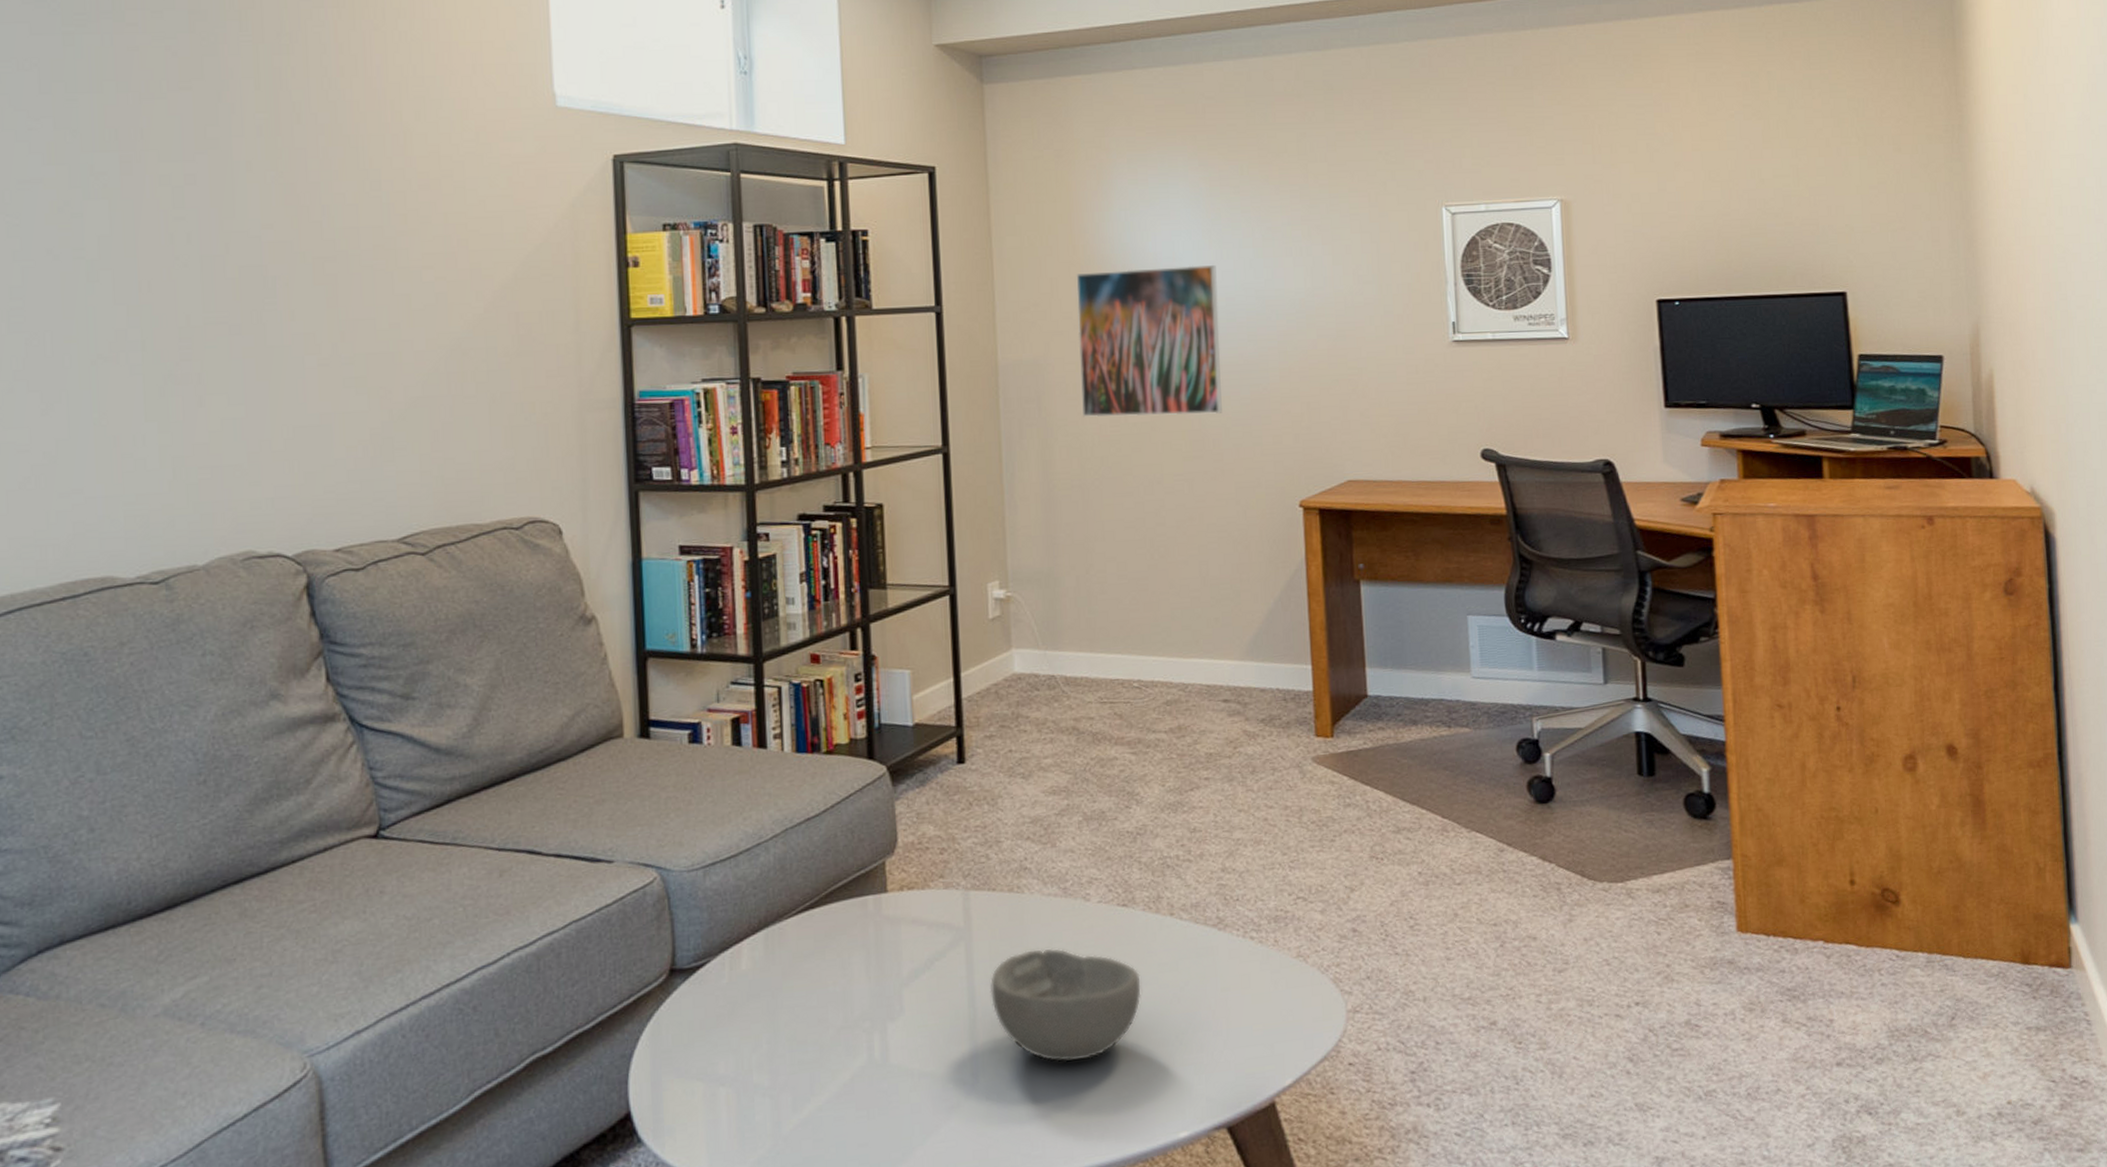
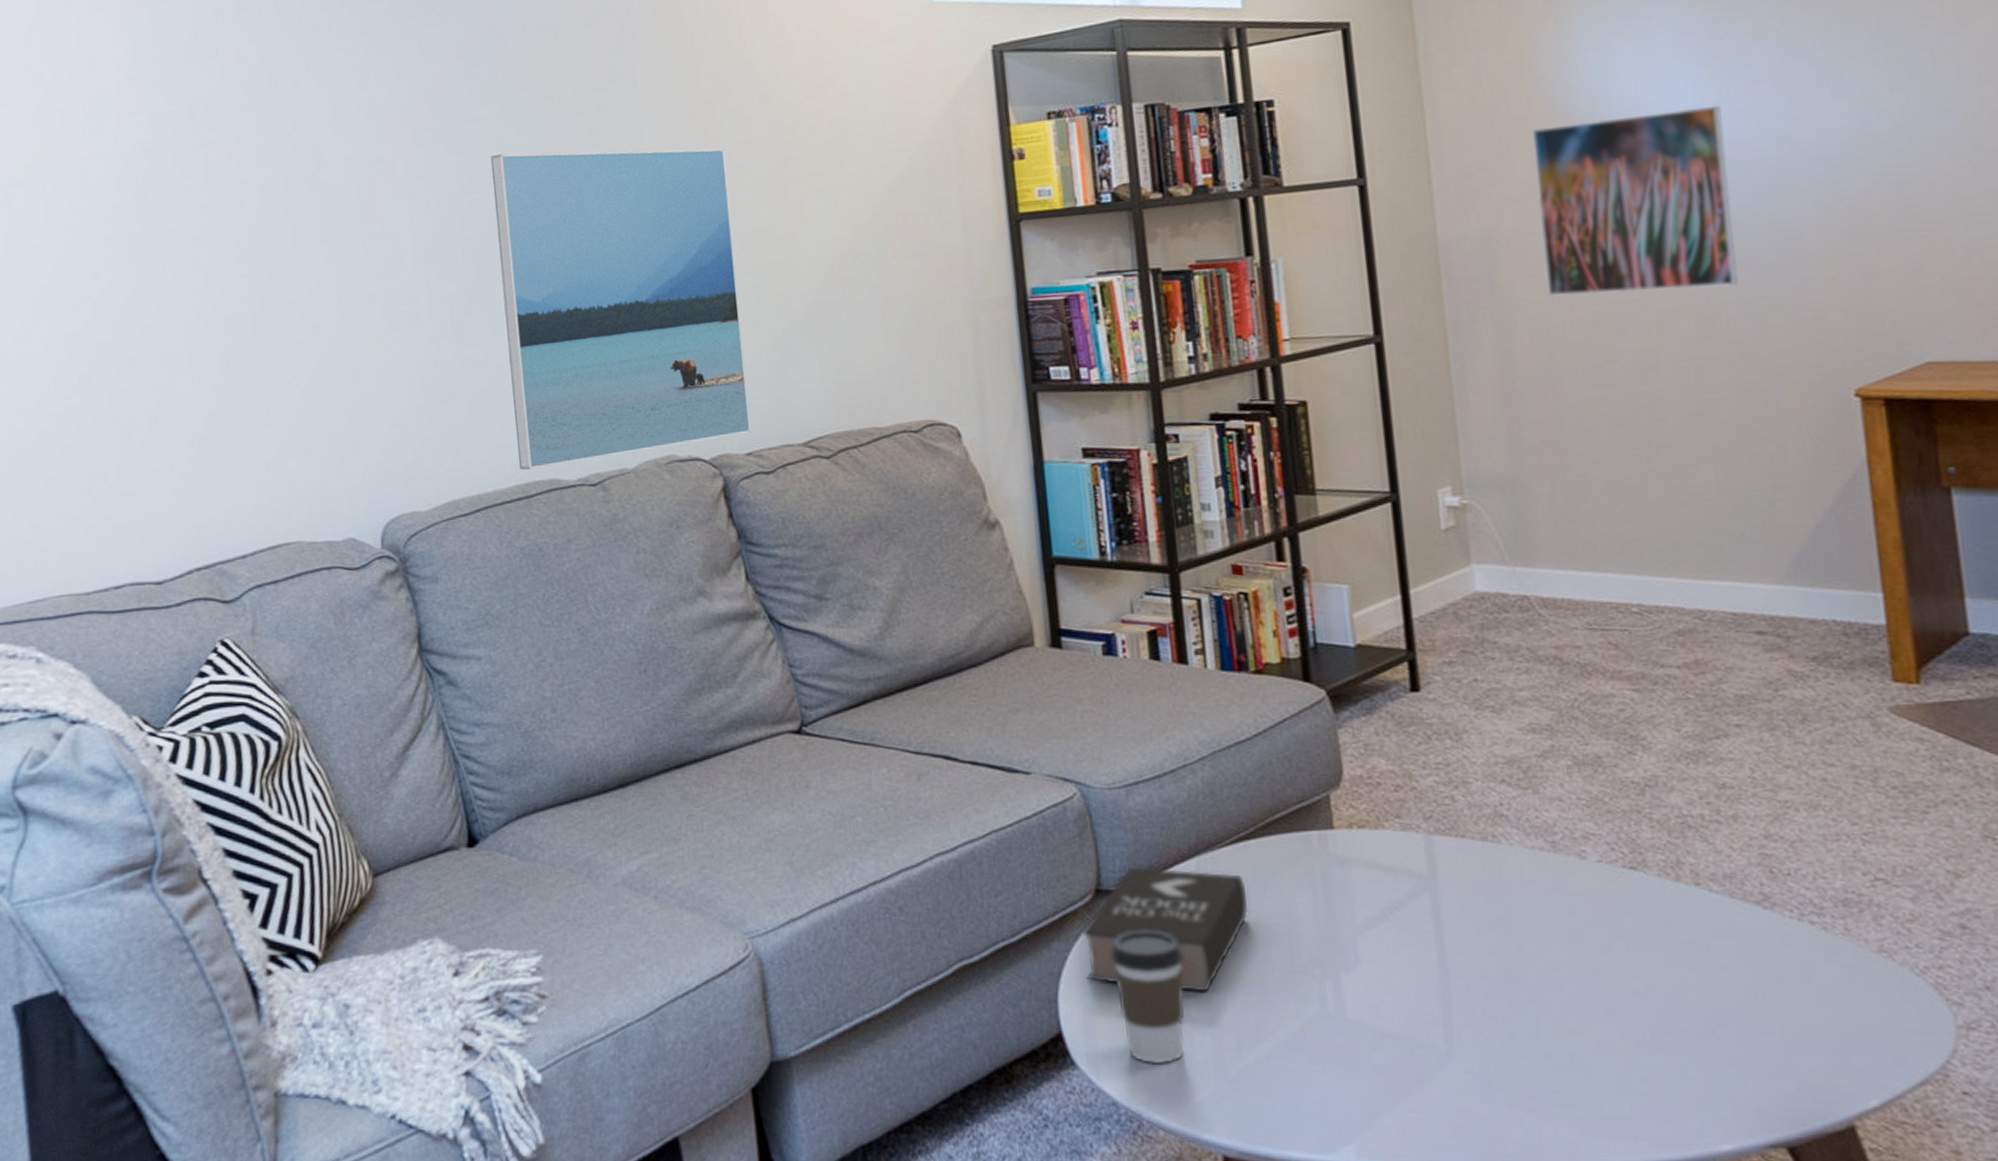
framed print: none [50,219,342,568] -> present [490,148,752,471]
book: none [654,942,810,1059] -> present [1081,867,1249,994]
coffee cup: none [681,1003,749,1131] -> present [1110,930,1186,1063]
bowl: present [990,948,1141,1062] -> none [1463,909,1661,1042]

